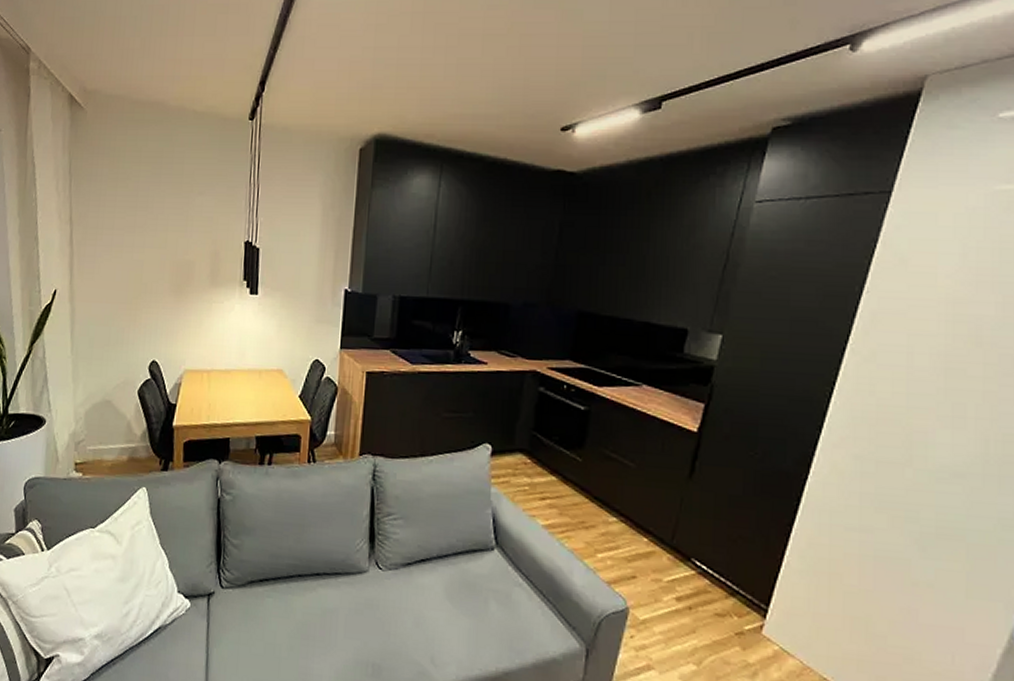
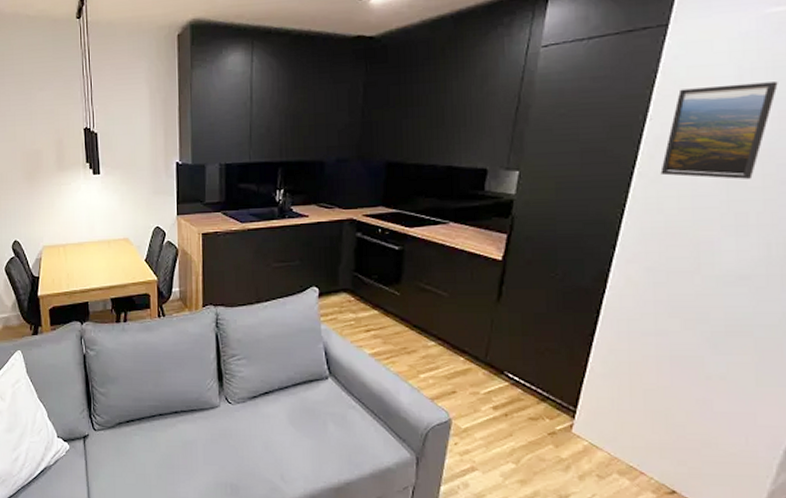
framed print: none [875,262,1004,367] -> present [660,82,778,179]

